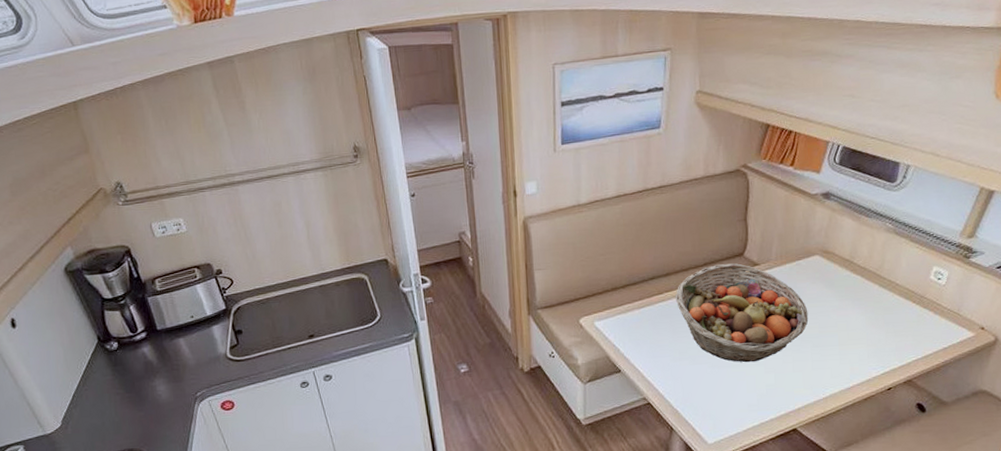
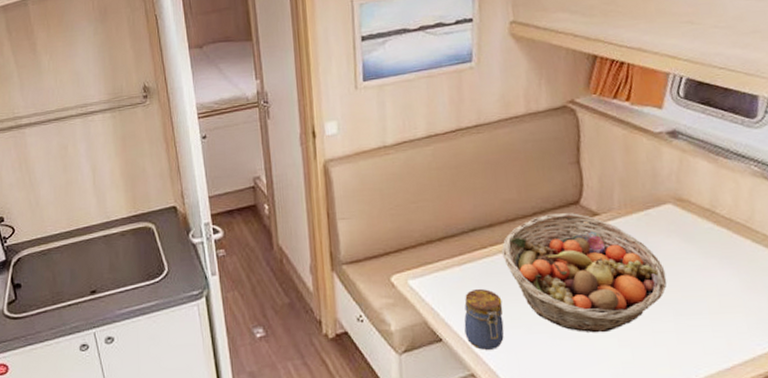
jar: none [640,328,673,378] -> present [464,288,504,350]

